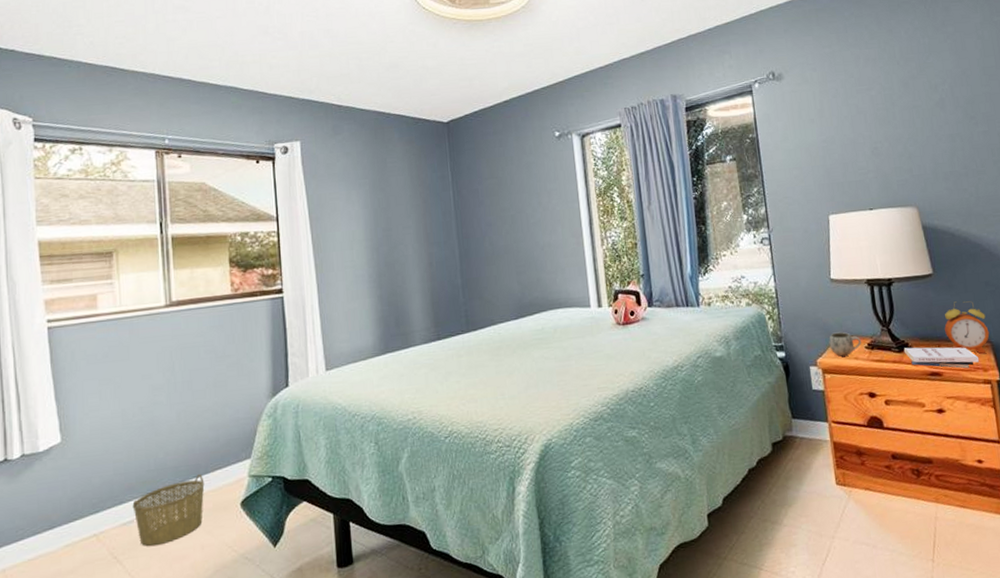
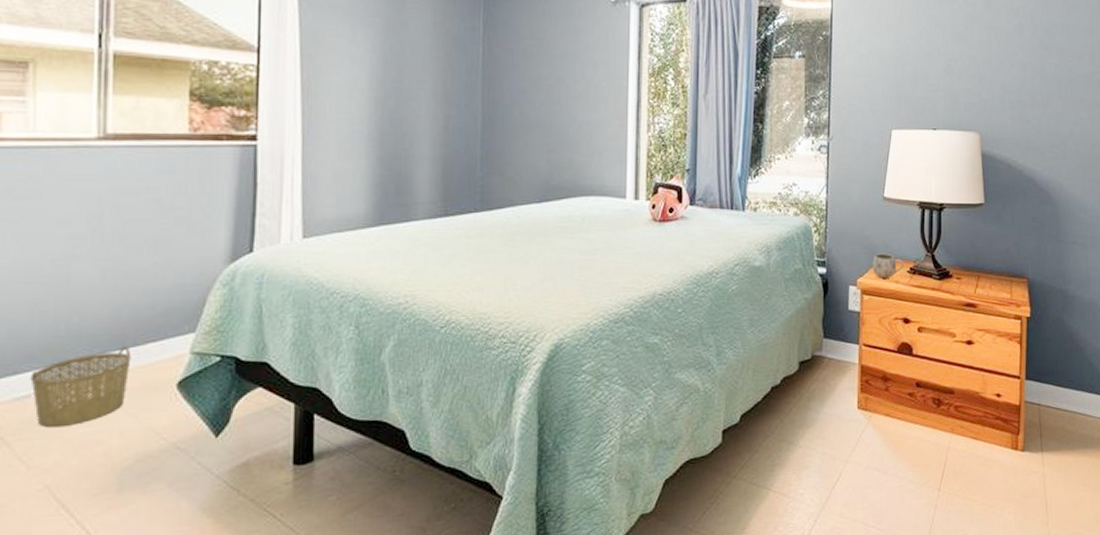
books: present [903,347,980,369] -> none [944,276,1014,303]
alarm clock: present [944,301,990,354] -> none [986,234,1028,289]

